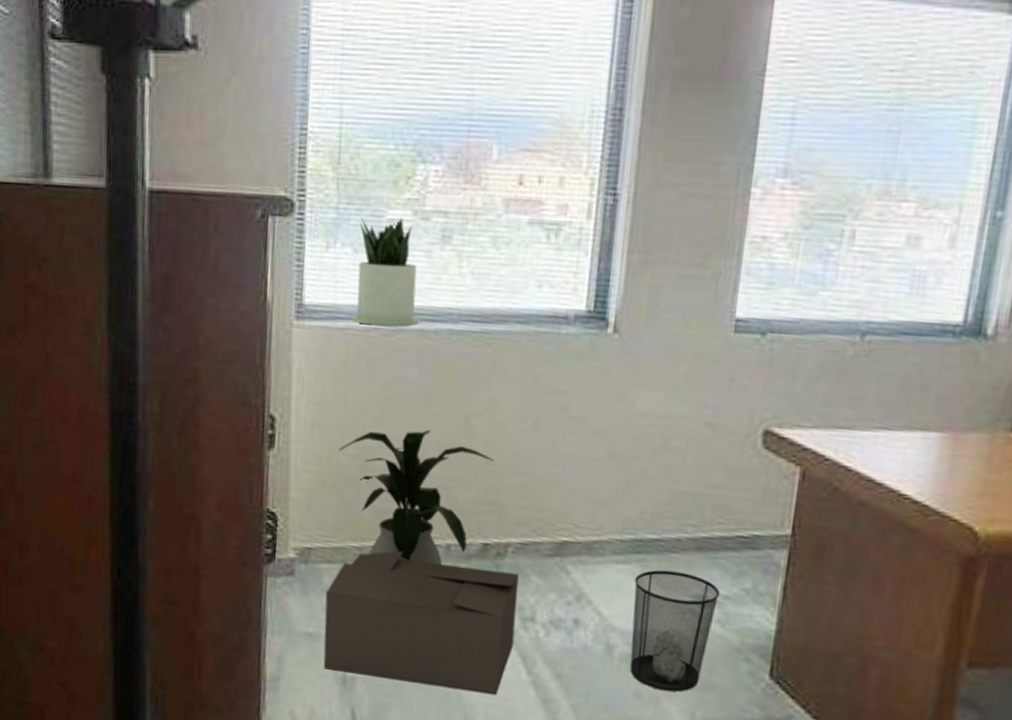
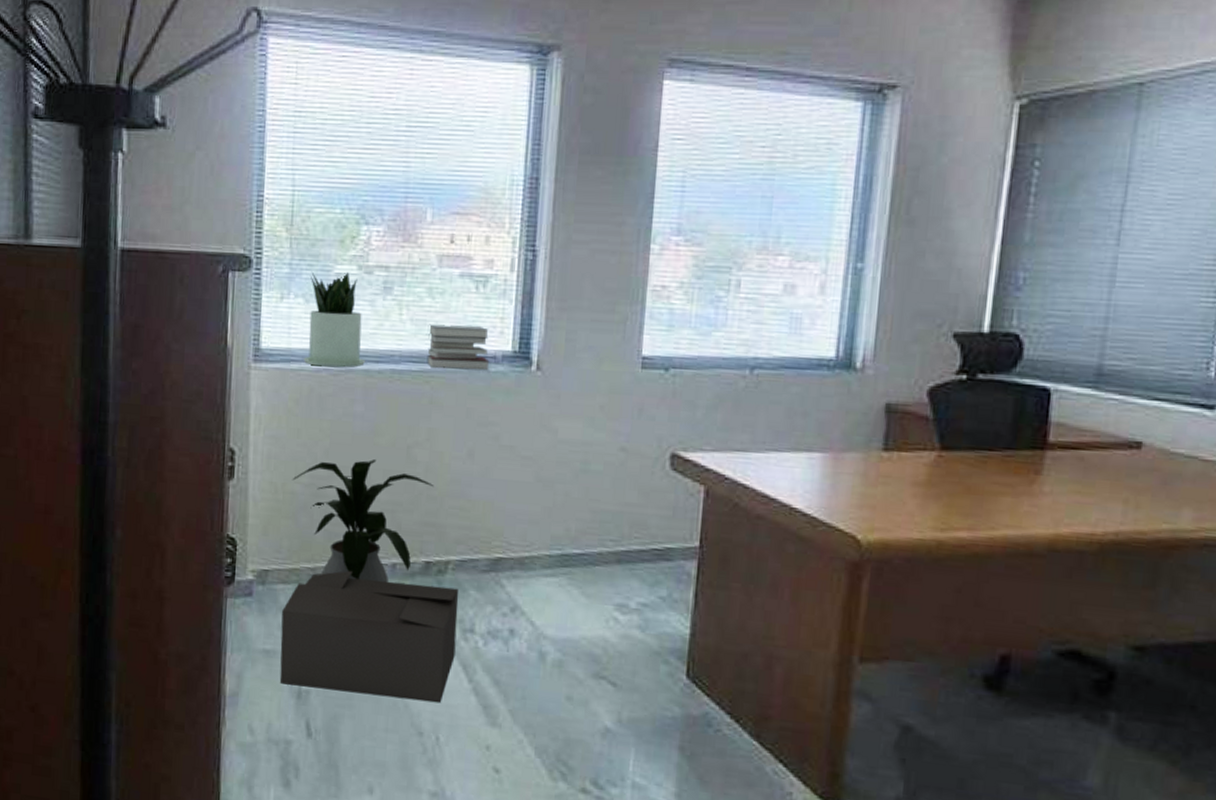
books: none [489,278,561,333] -> present [427,324,490,371]
waste bin: present [629,569,721,692] -> none [561,581,640,694]

